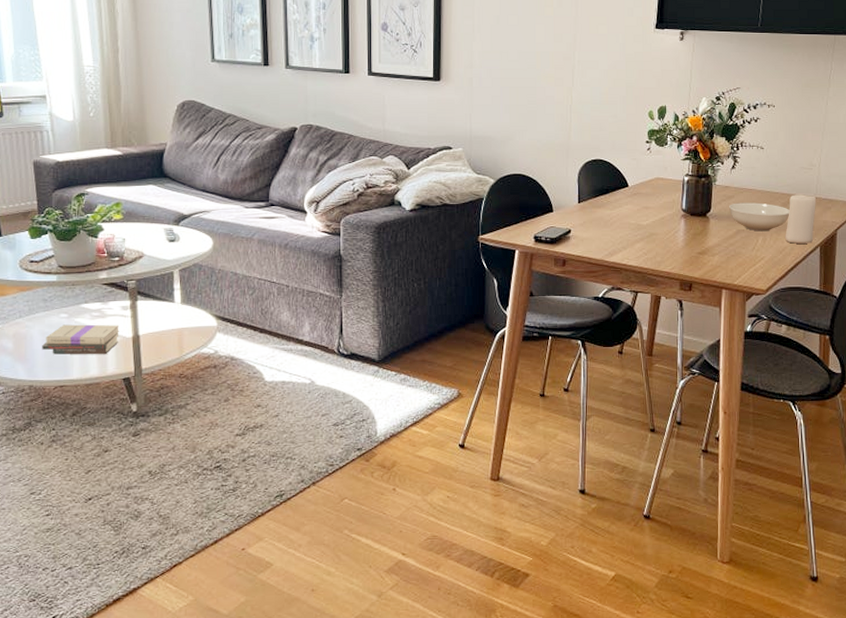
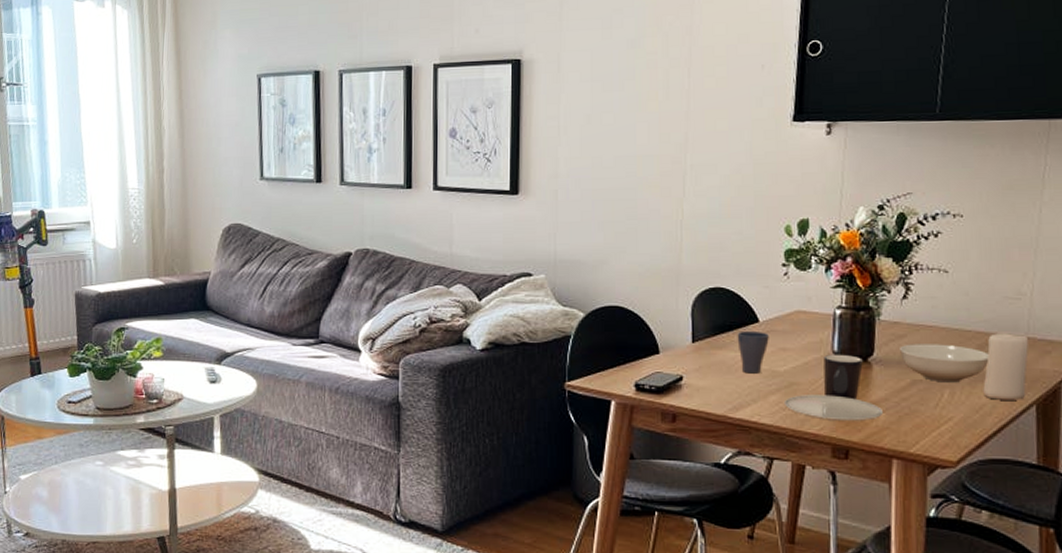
books: present [42,324,120,354] -> none [76,473,156,508]
cup: none [612,193,636,227] -> present [737,330,769,374]
plate: none [646,242,717,263] -> present [783,395,884,422]
mug: none [674,211,703,246] -> present [823,354,863,400]

